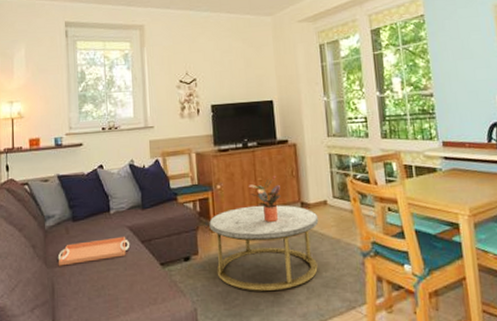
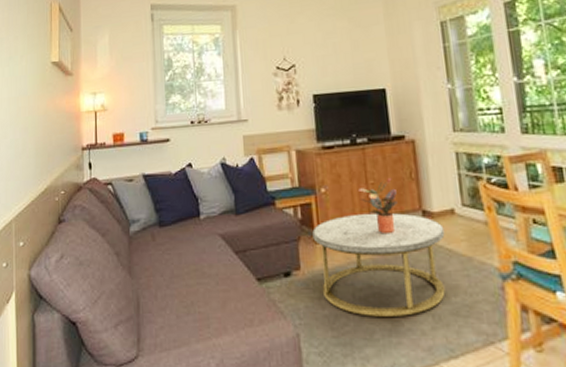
serving tray: present [57,236,130,266] -> none [143,245,223,278]

